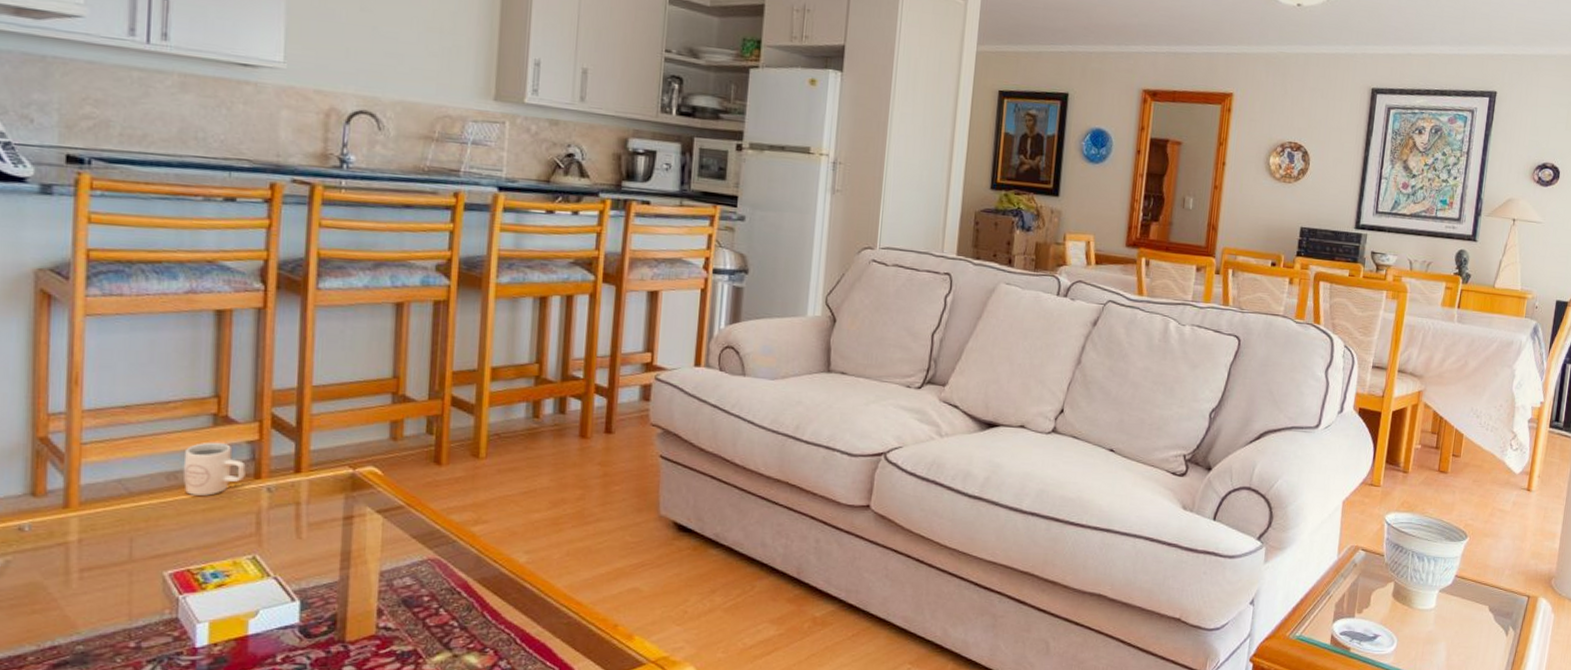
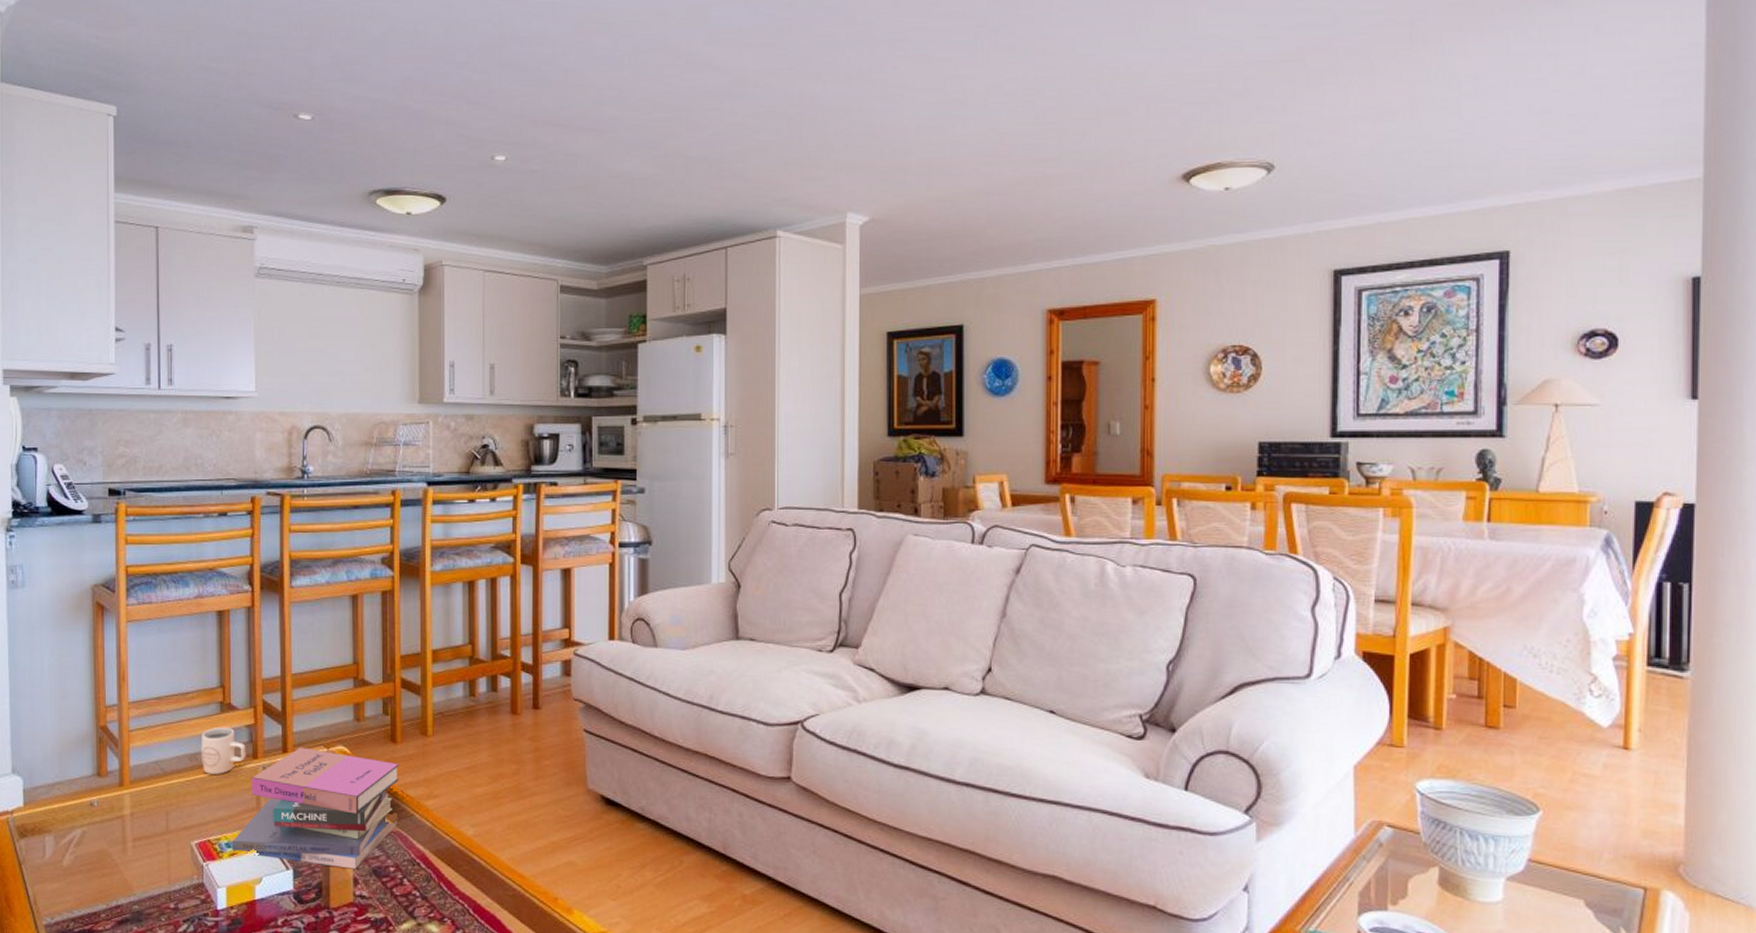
books: none [220,467,443,600] -> present [232,748,400,869]

